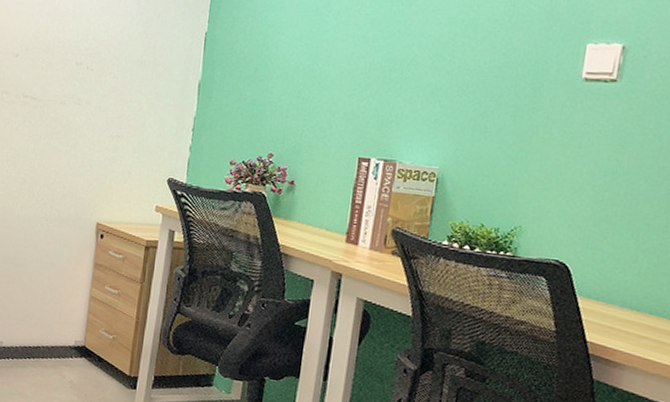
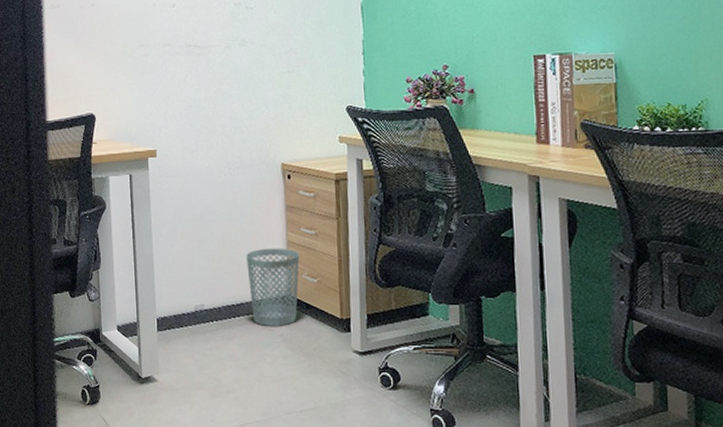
wastebasket: none [47,299,100,374] -> present [246,248,300,326]

